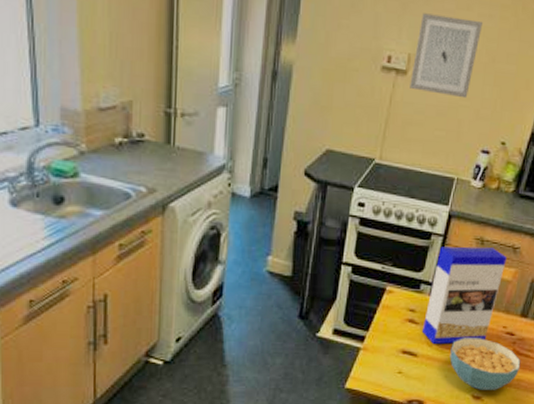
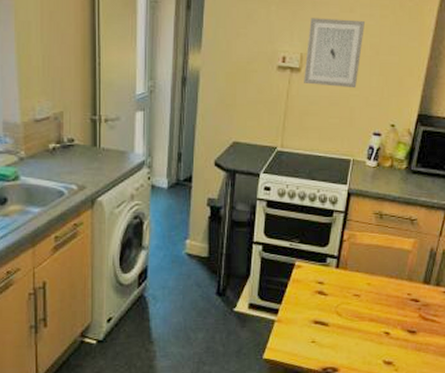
cereal box: present [423,246,507,344] -> none [332,221,405,313]
cereal bowl: present [450,337,521,390] -> none [359,305,428,356]

